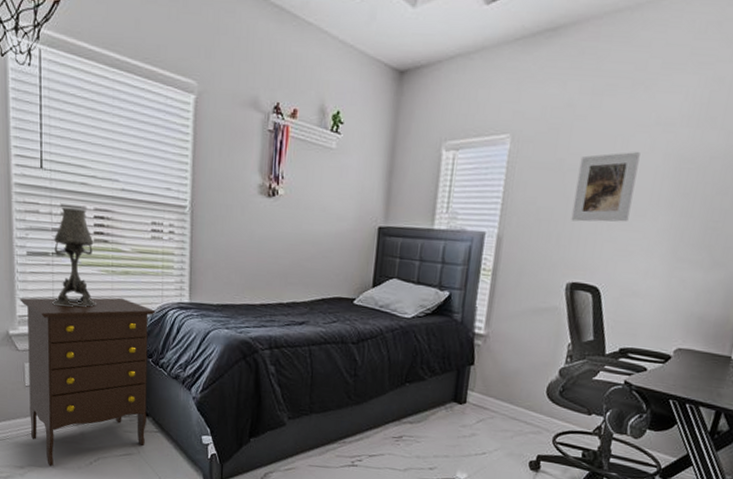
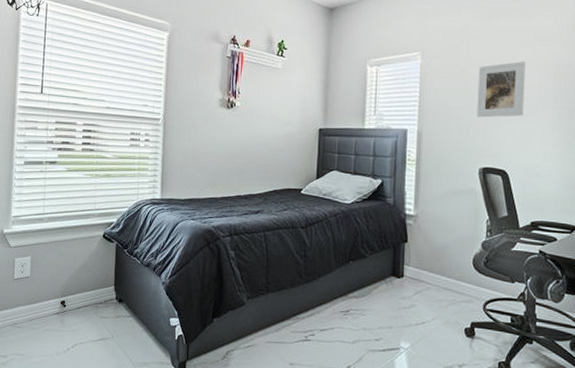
dresser: present [20,297,156,467] -> none [15,197,132,355]
table lamp: present [52,207,96,308] -> none [43,123,82,207]

